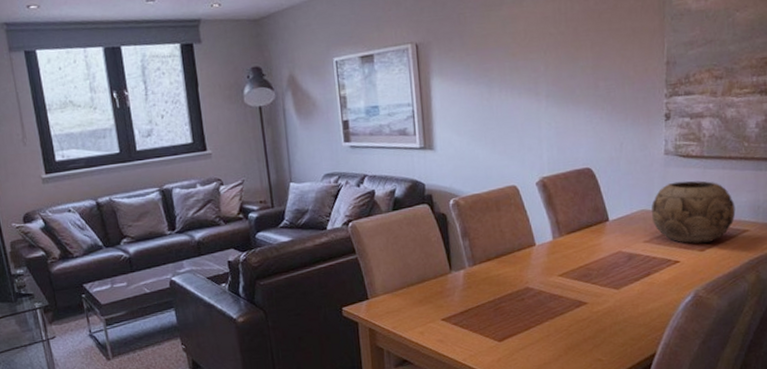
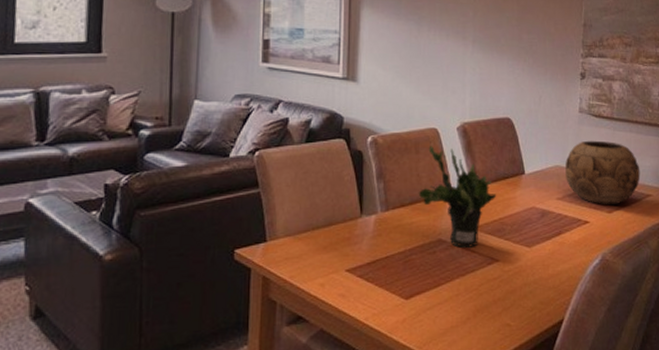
potted plant: none [502,203,581,294] -> present [418,146,497,248]

